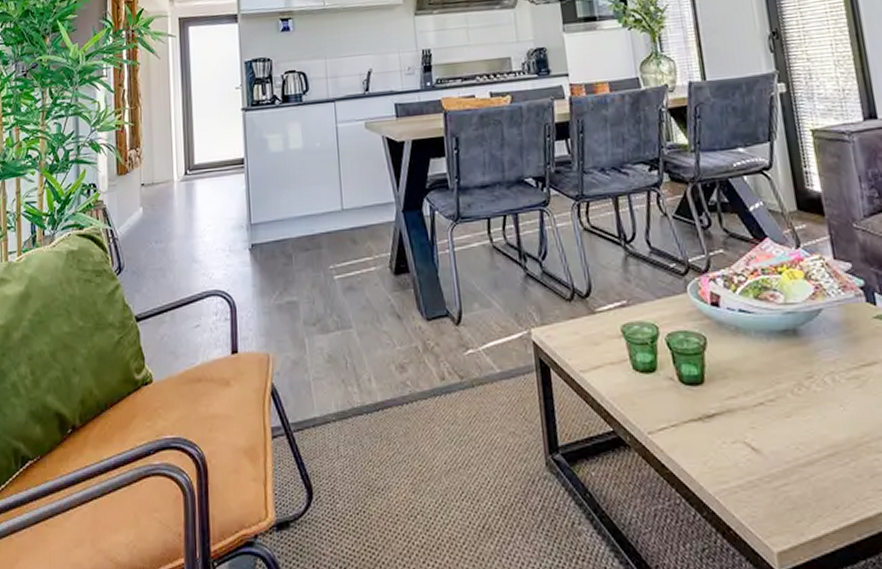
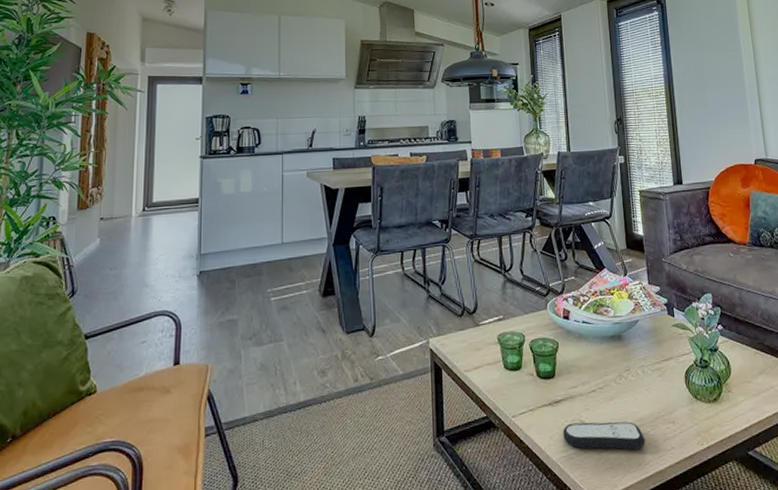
remote control: none [720,445,843,487] -> present [563,421,645,450]

